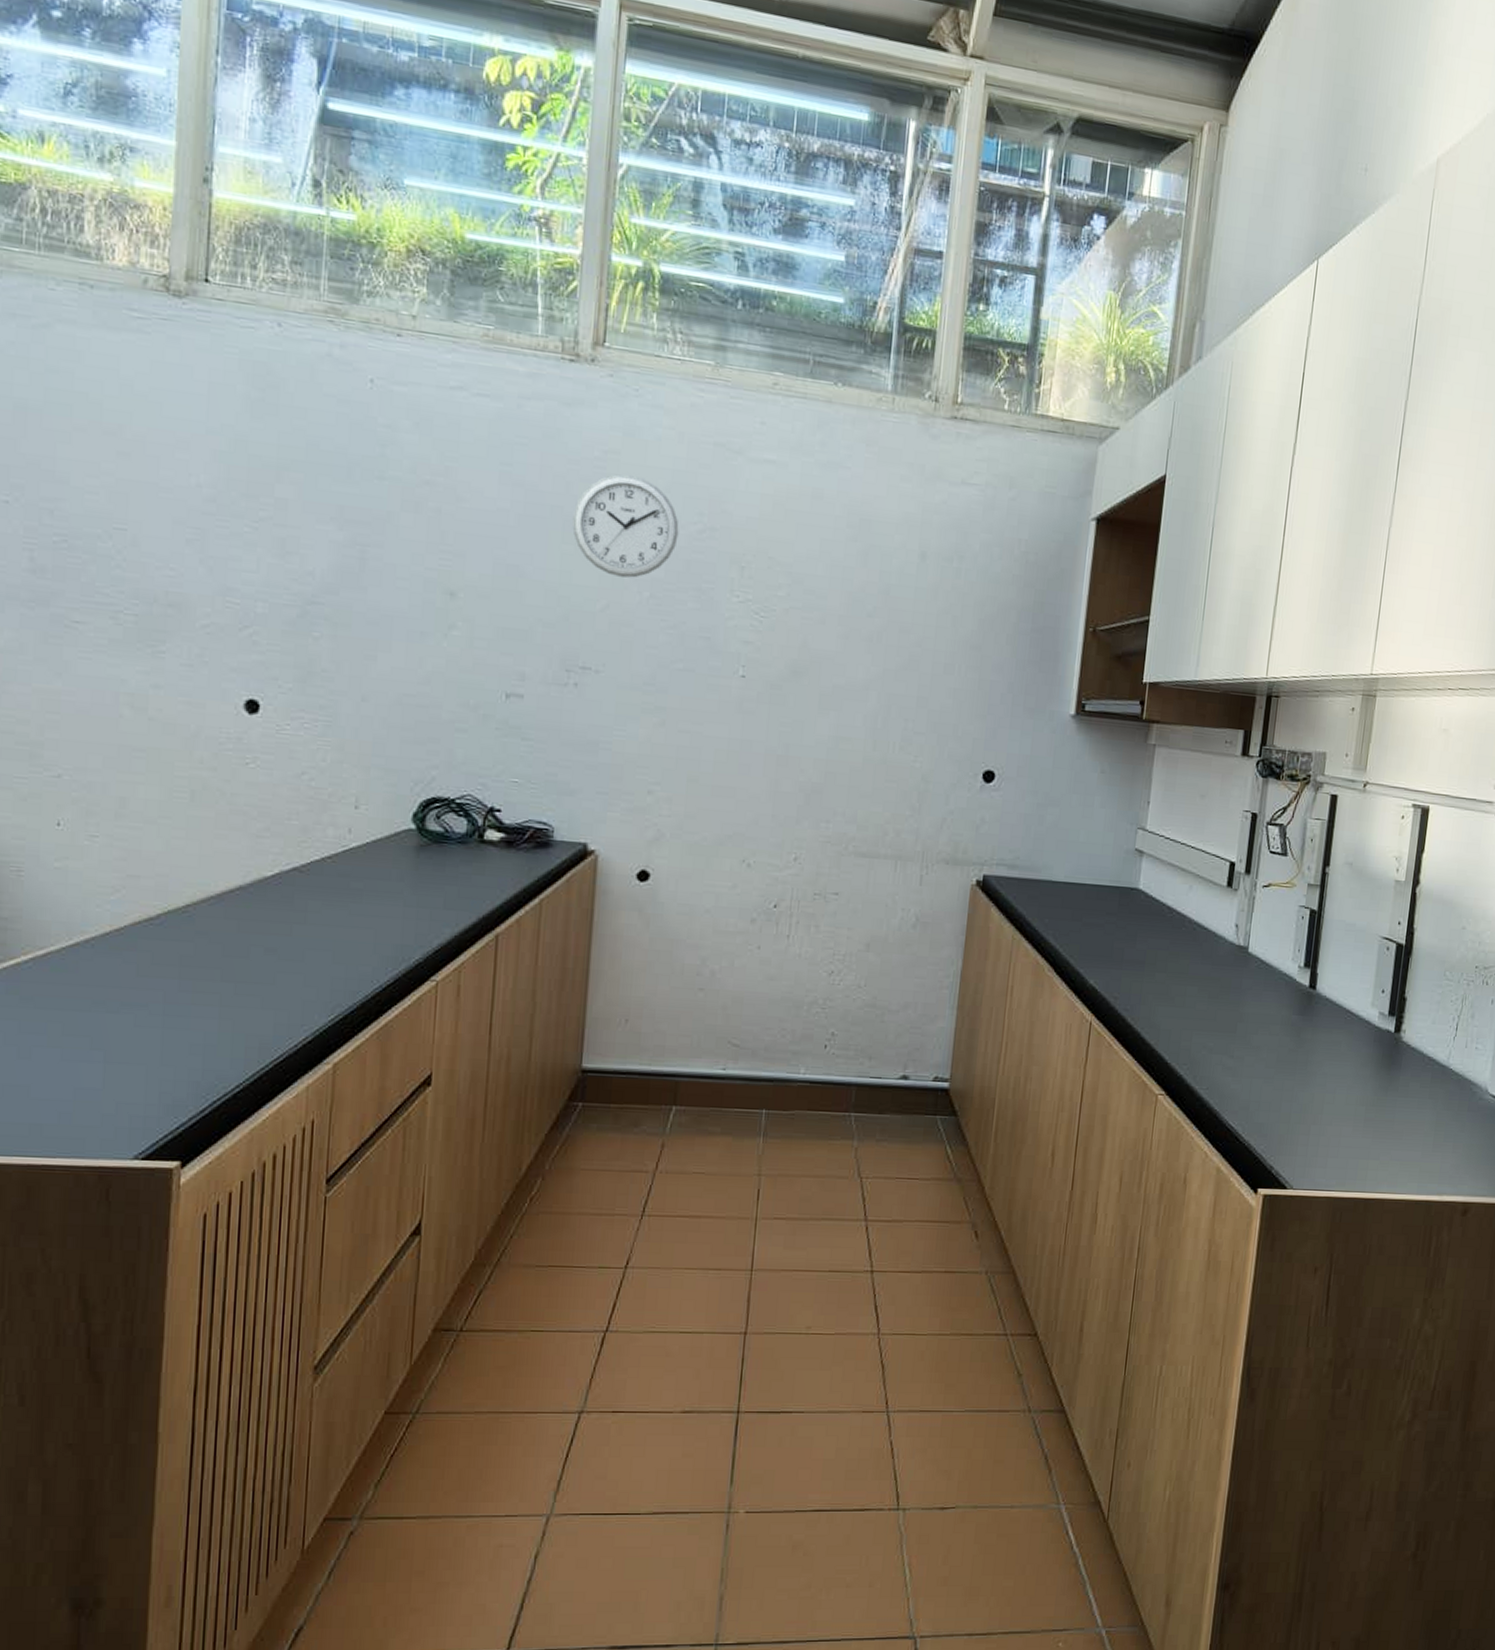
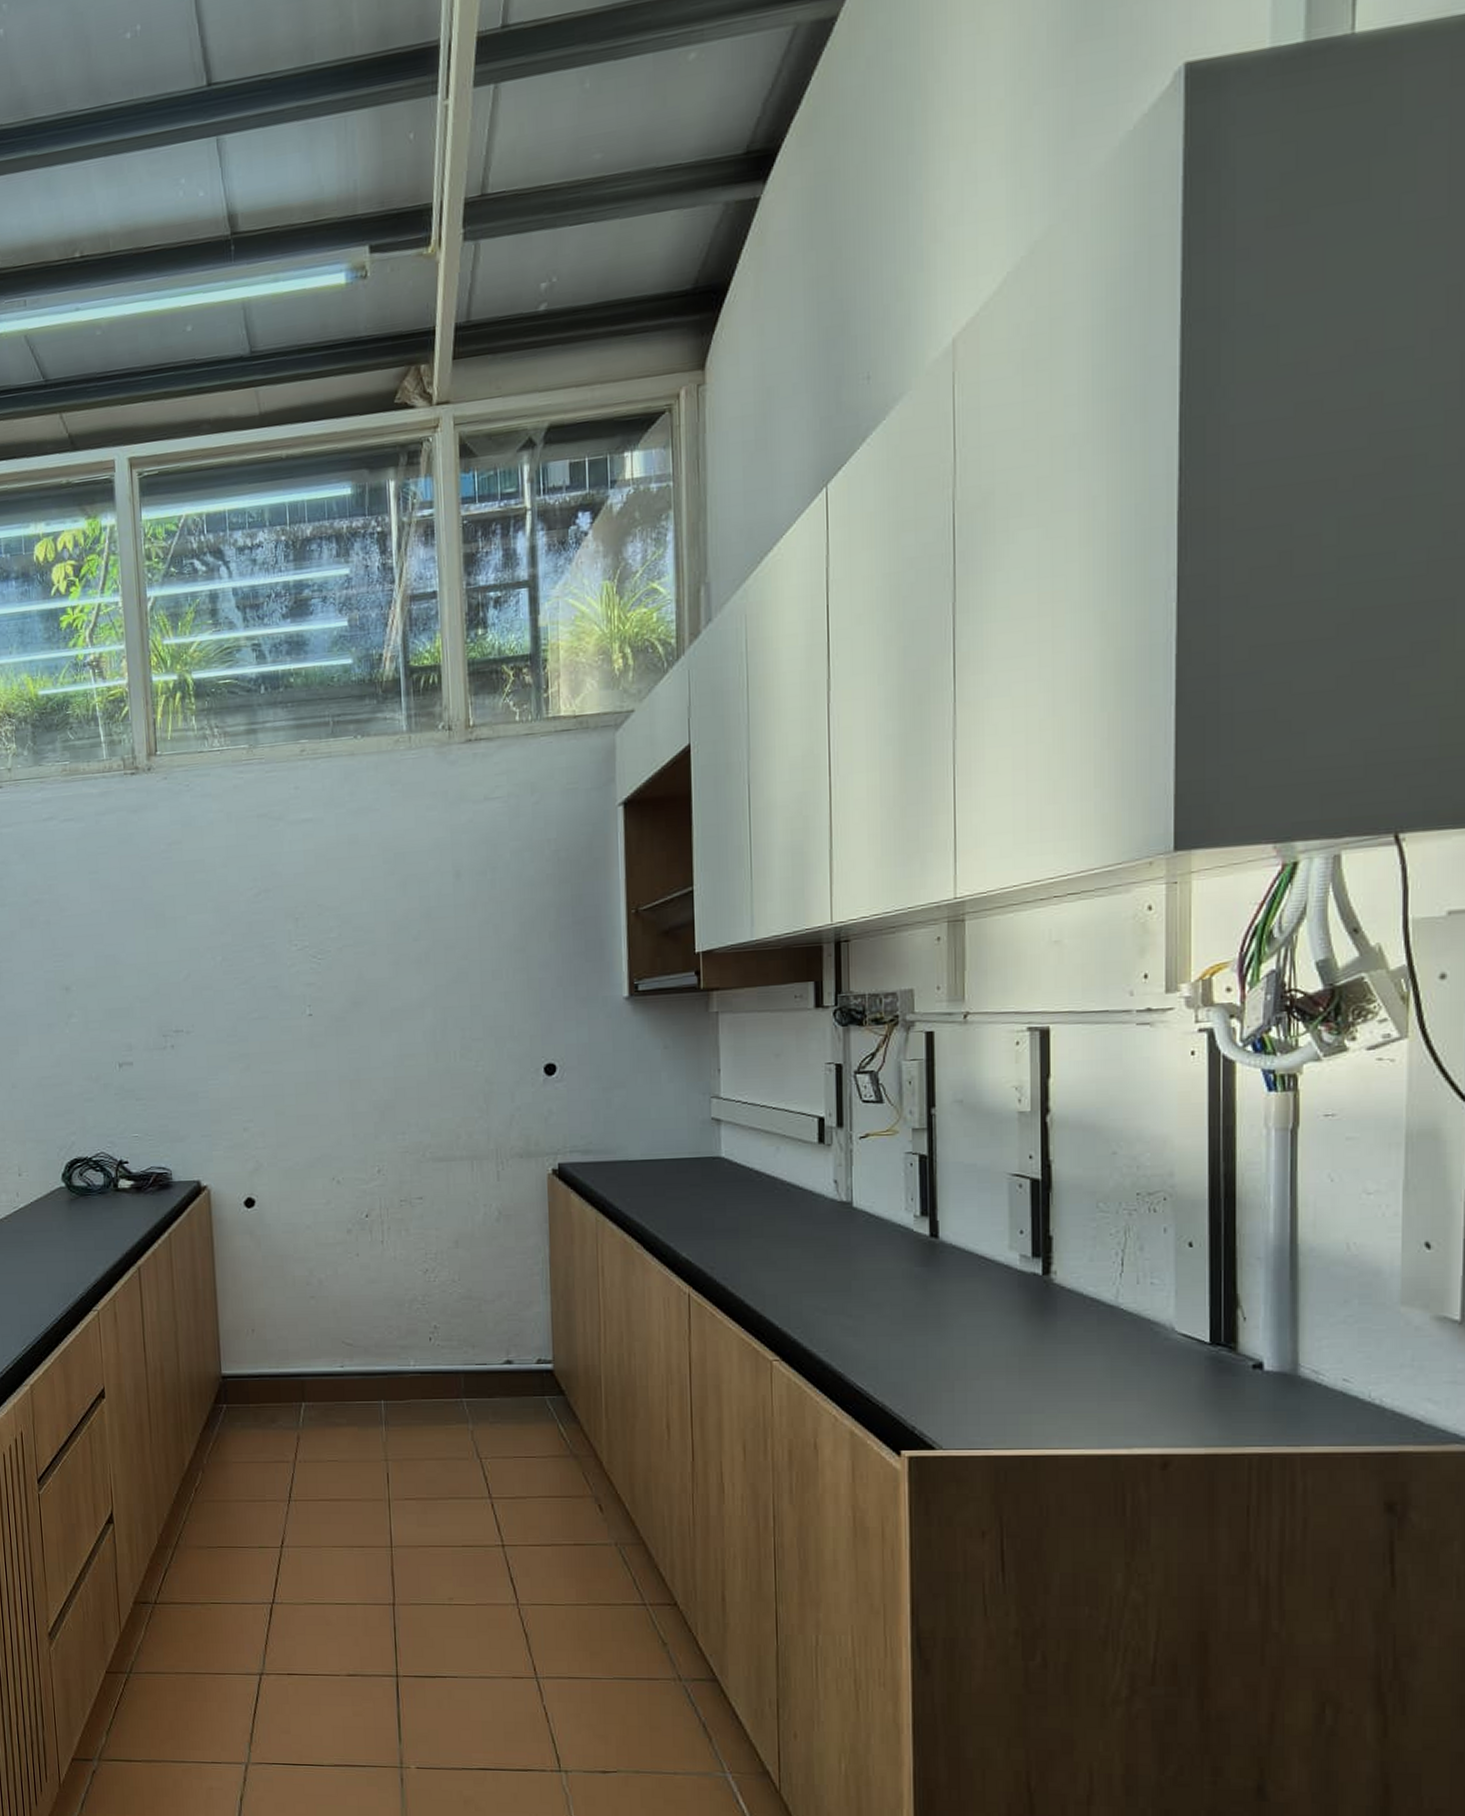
wall clock: present [572,474,679,578] -> none [151,859,239,948]

